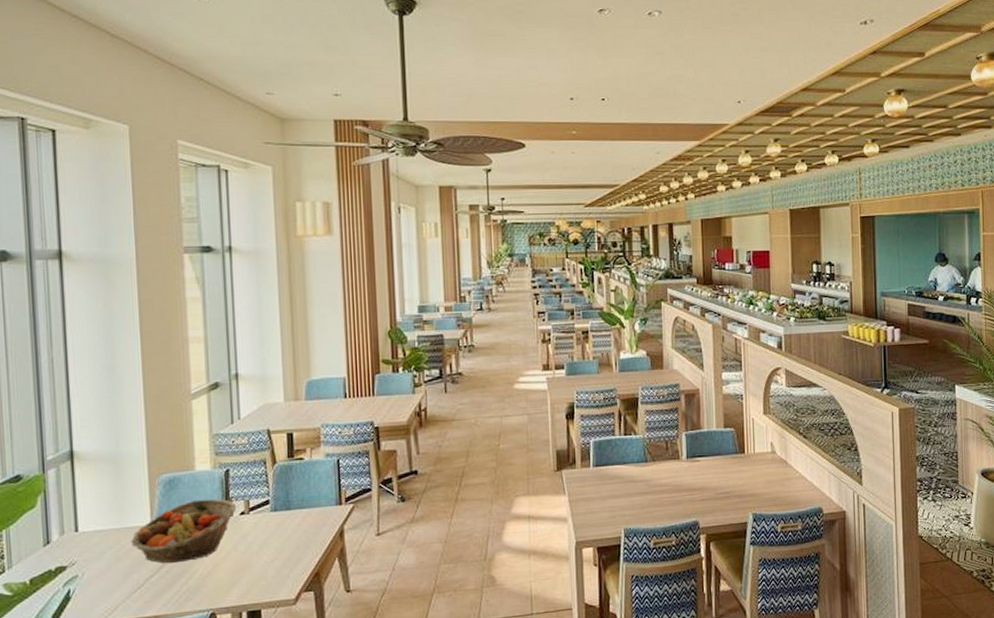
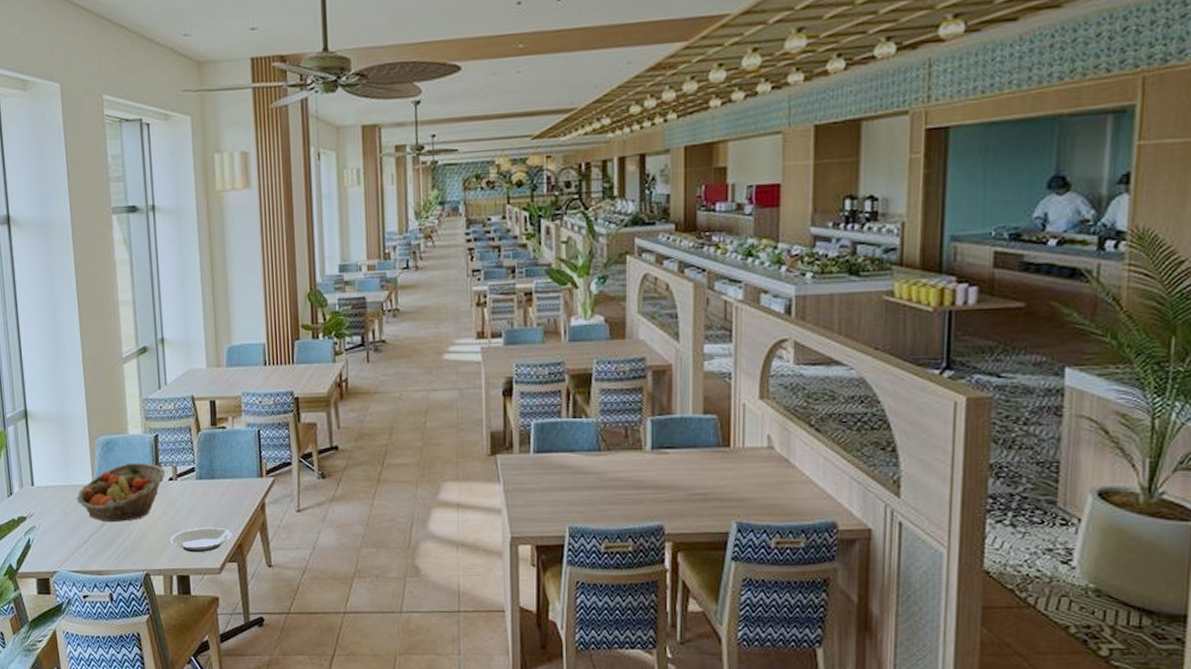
plate: none [239,557,310,586] -> present [169,527,233,553]

